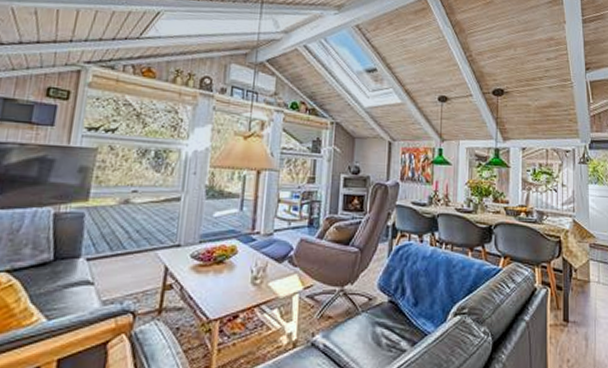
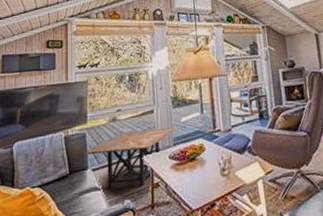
side table: none [80,218,207,285] -> present [86,127,177,189]

